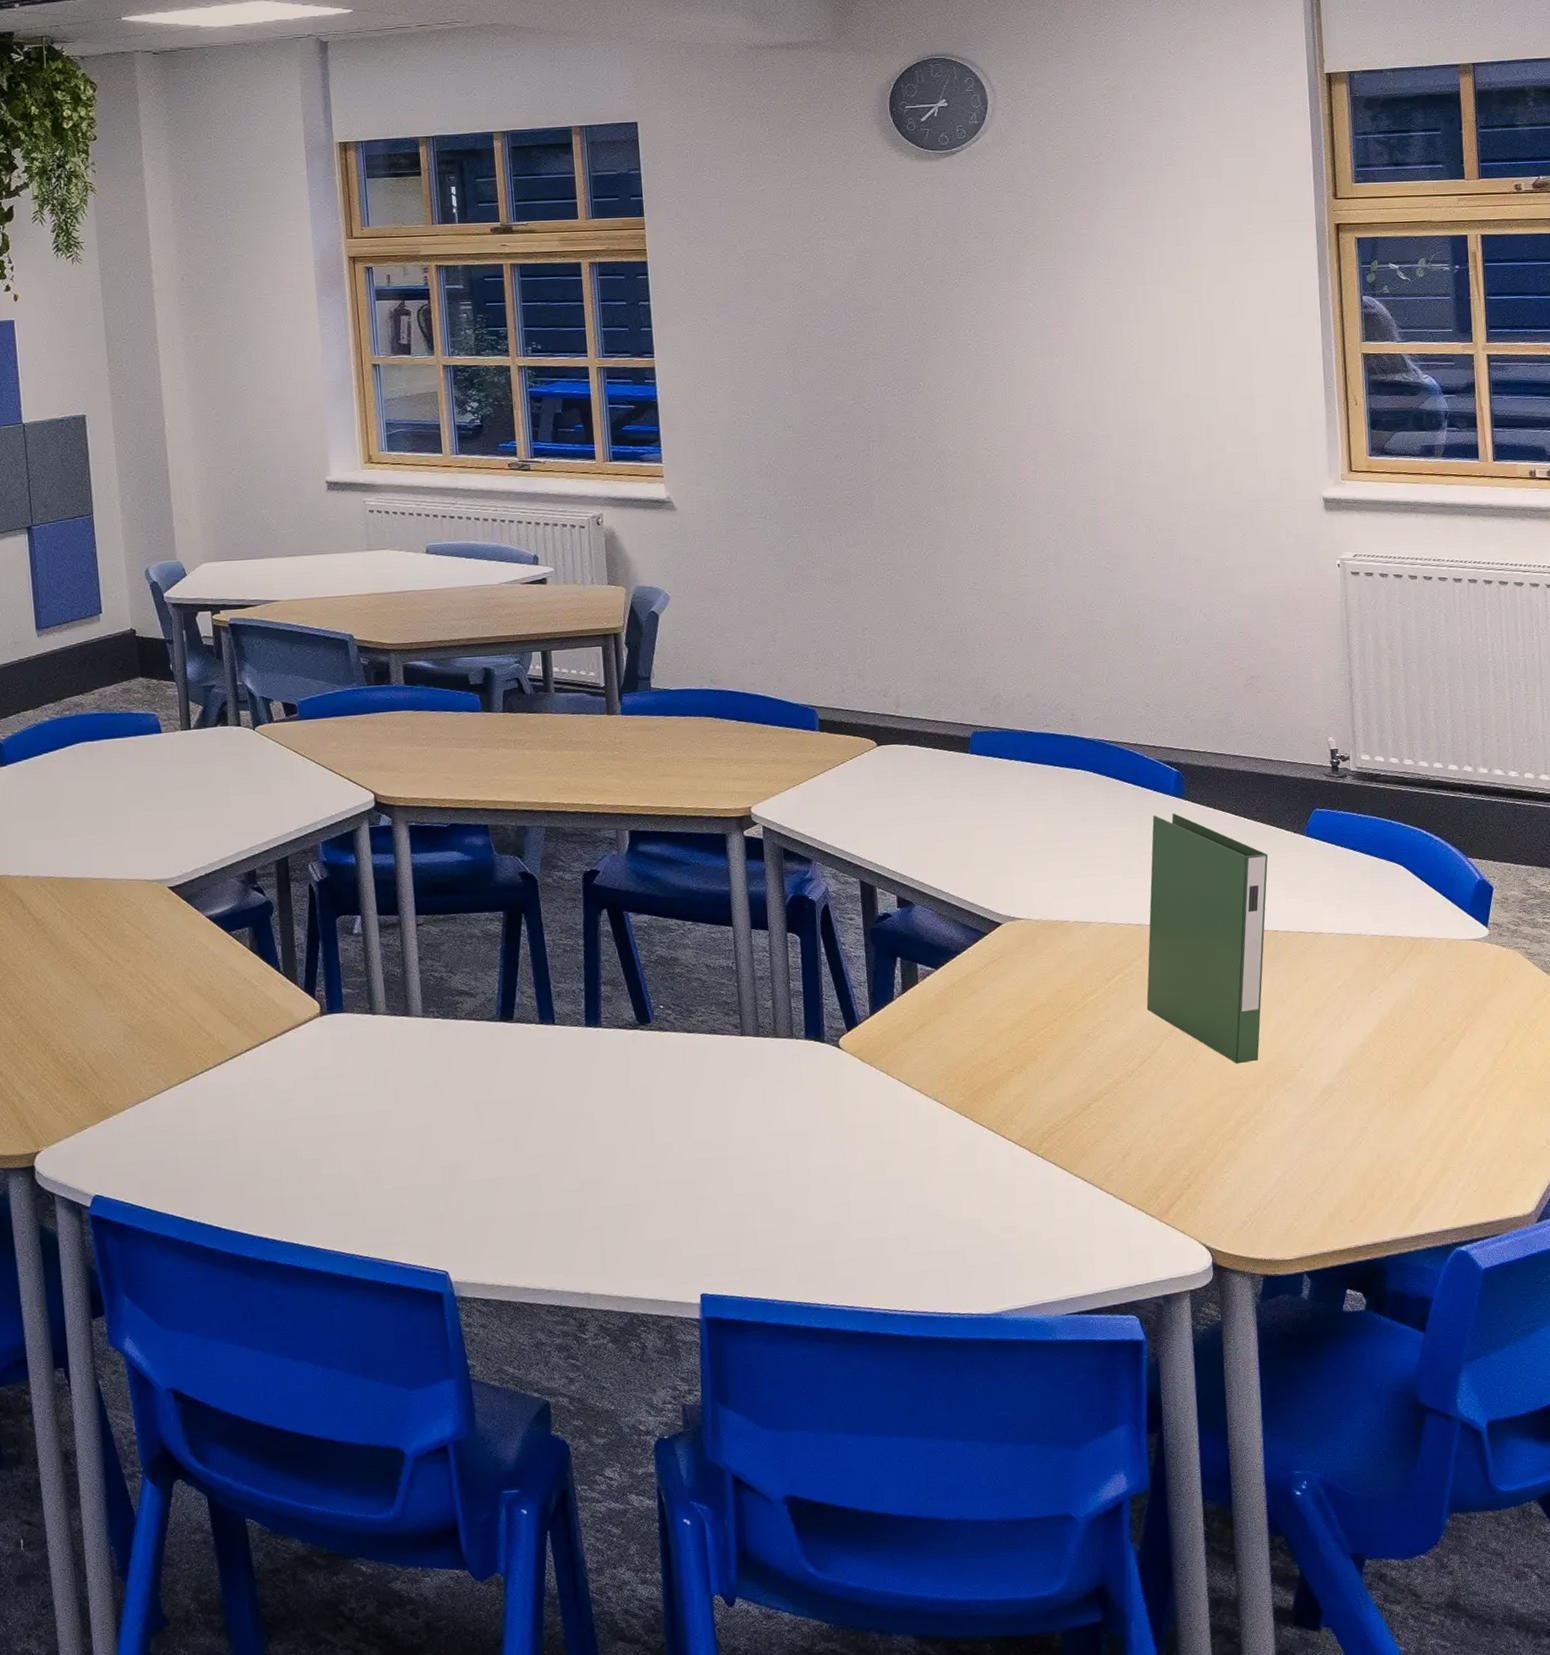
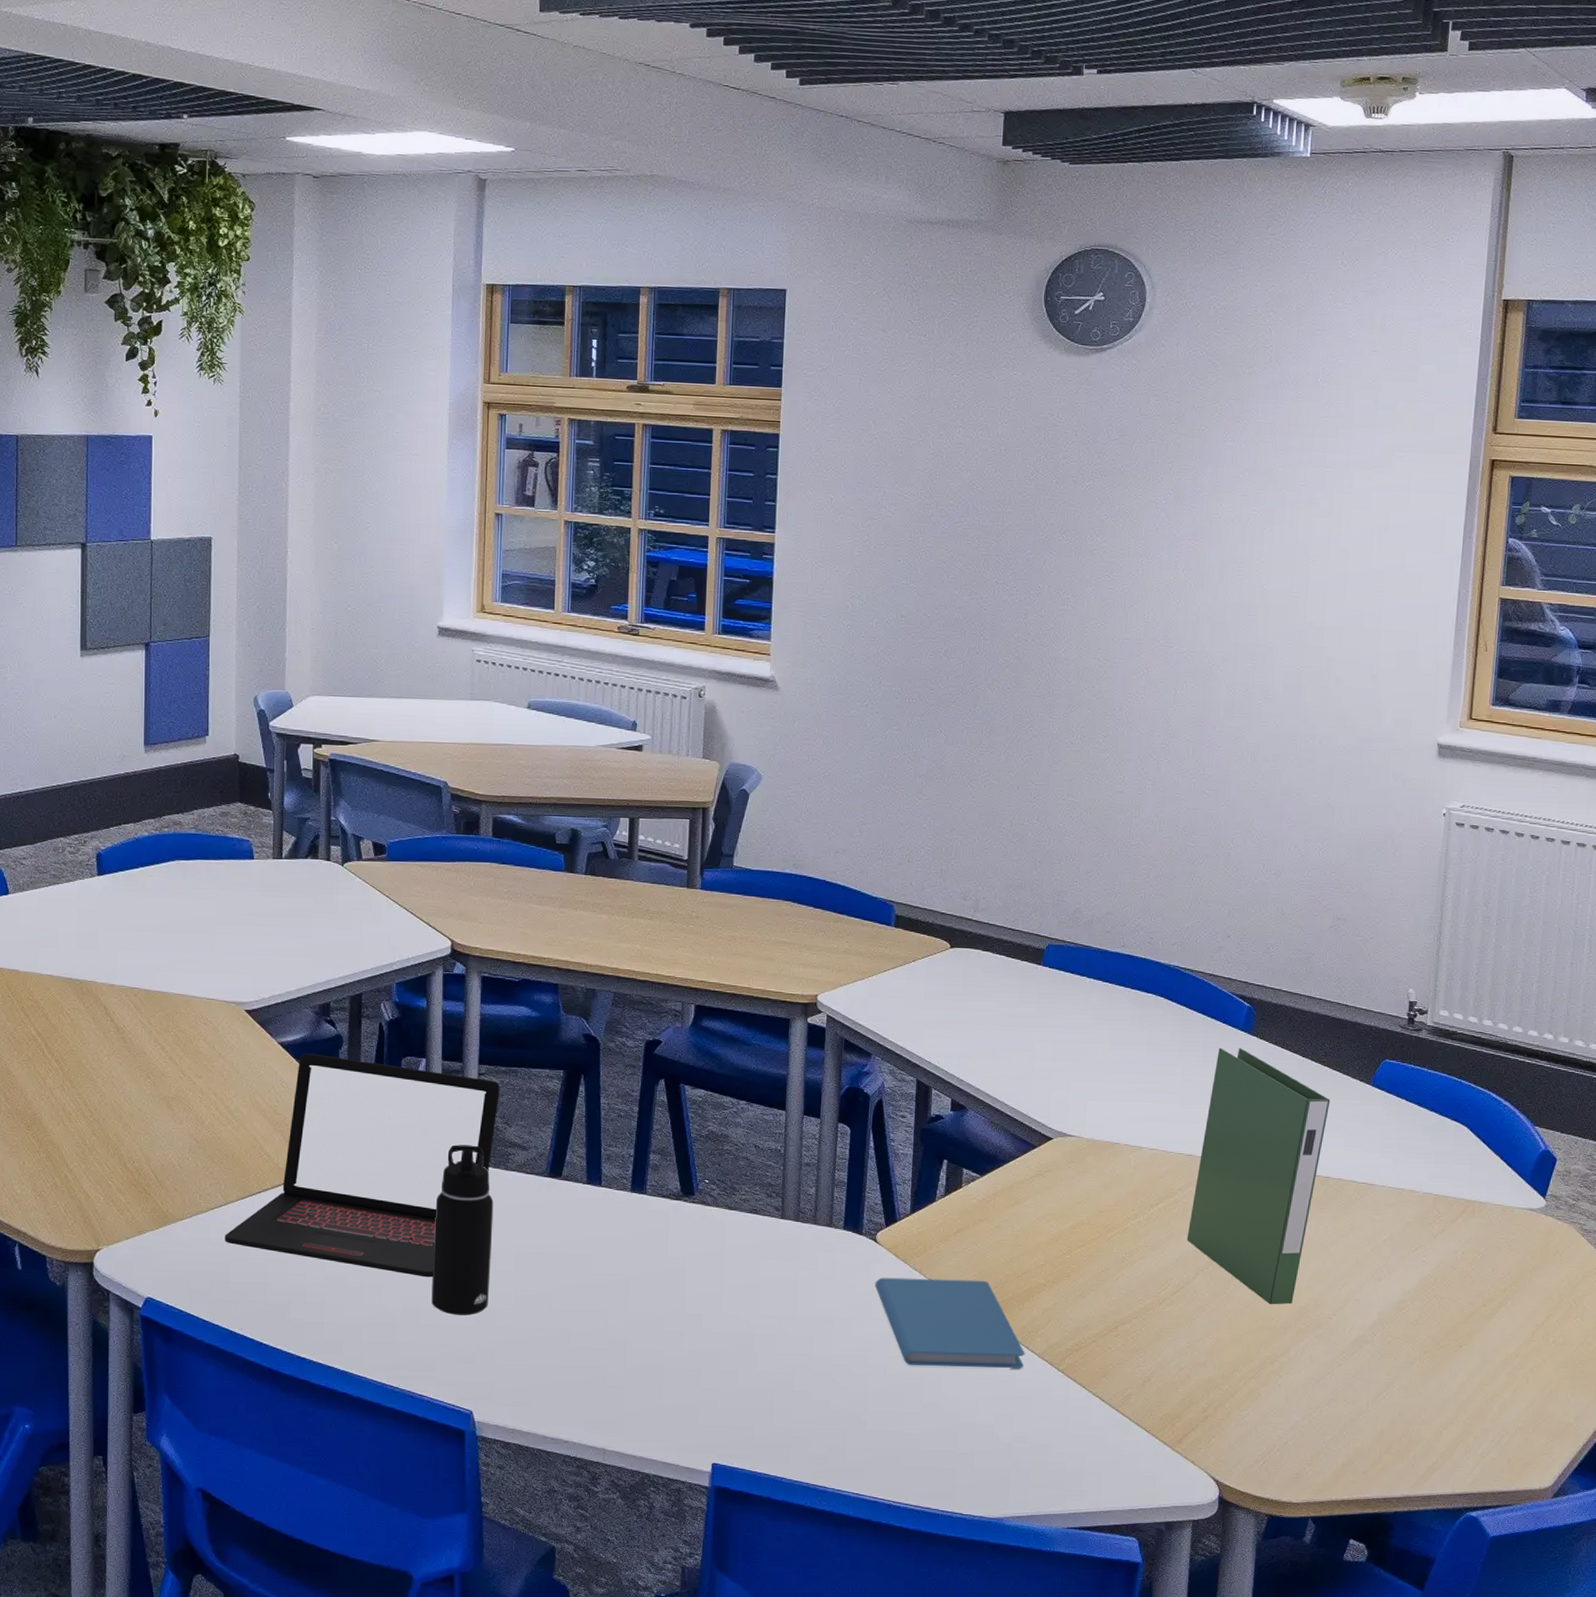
laptop: none [170,923,441,1140] -> present [225,1053,500,1278]
water bottle: none [386,998,453,1175] -> present [431,1145,494,1316]
book: none [843,1074,1002,1169] -> present [875,1277,1025,1368]

